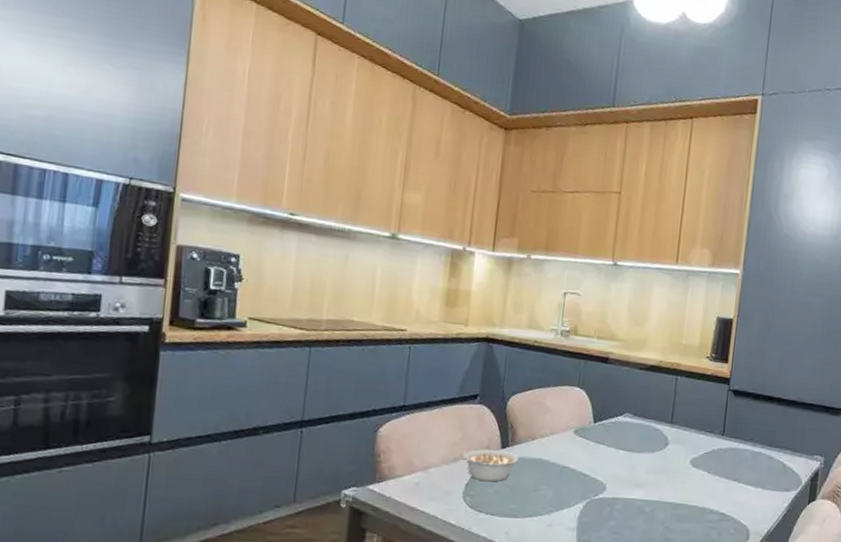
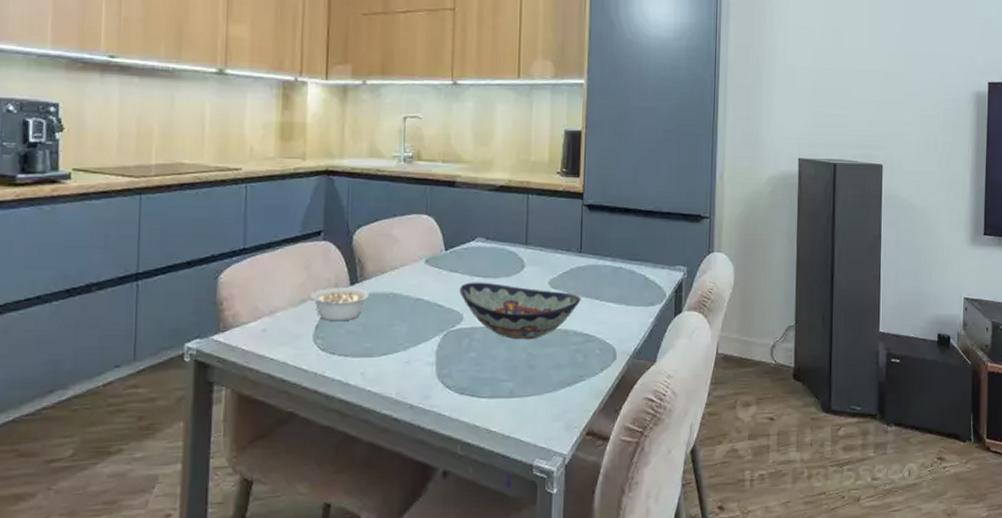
decorative bowl: none [604,454,720,514] -> present [459,282,581,340]

